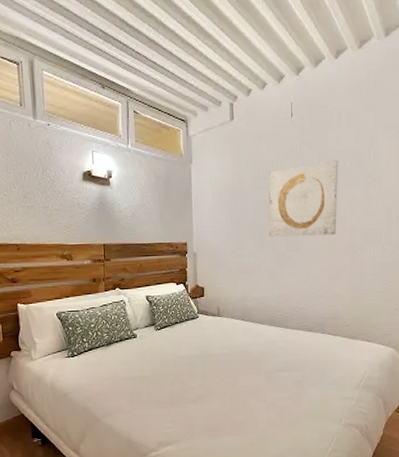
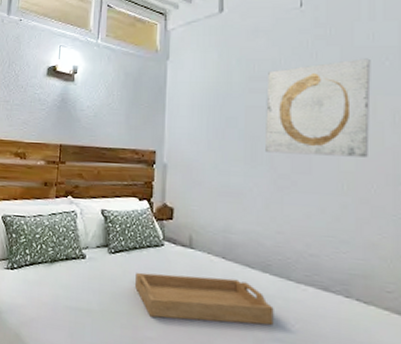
serving tray: none [179,334,278,372] -> present [135,272,274,326]

